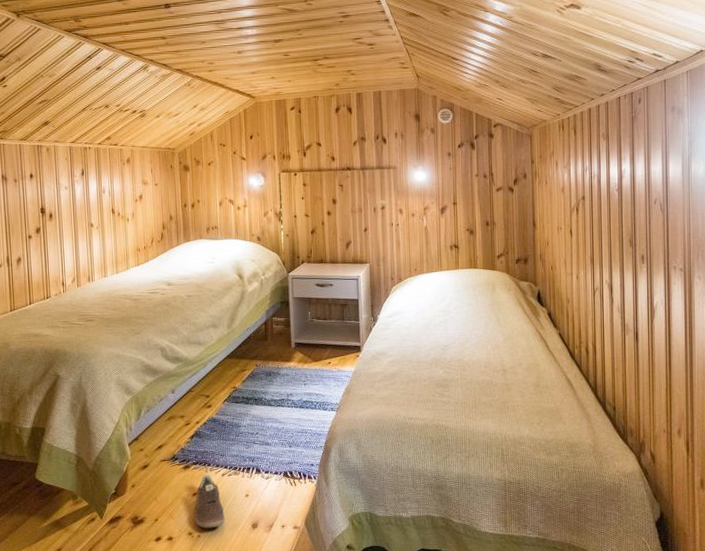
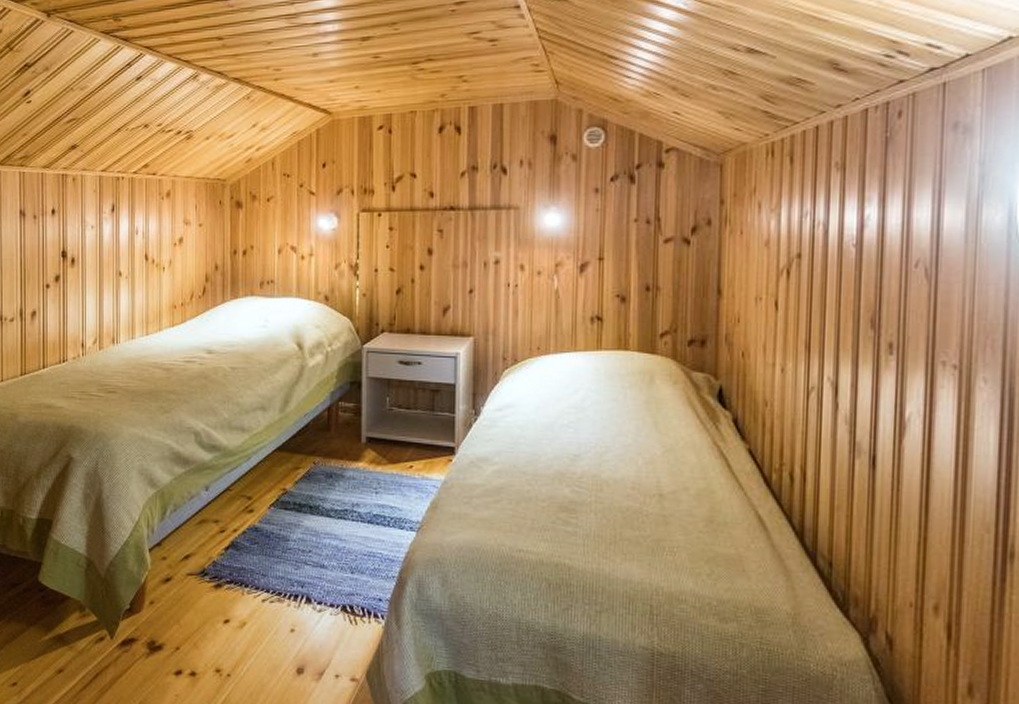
sneaker: present [195,474,225,529] -> none [225,598,263,667]

